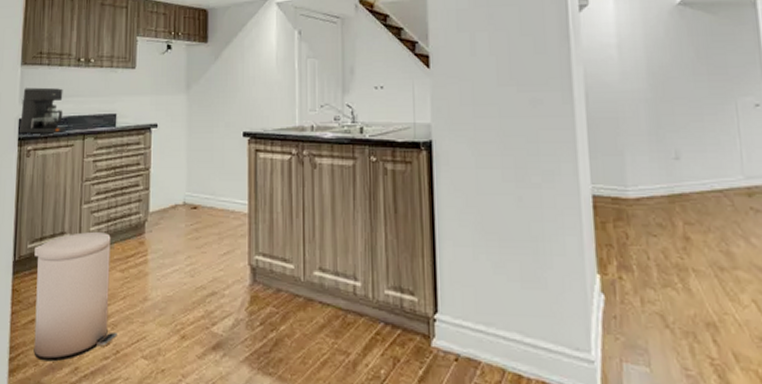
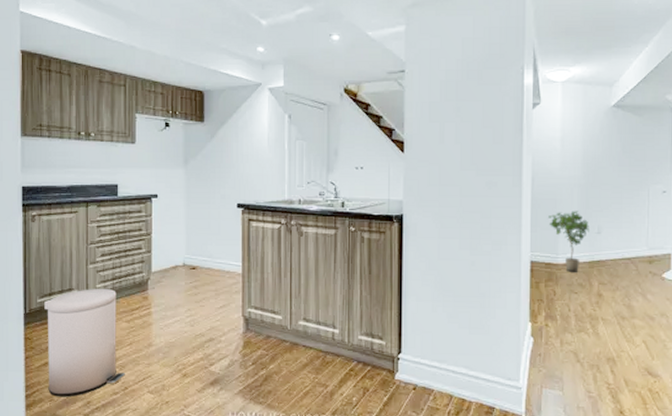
coffee maker: present [18,87,67,135] -> none [22,158,70,202]
potted plant: none [610,131,664,209] -> present [548,211,589,272]

